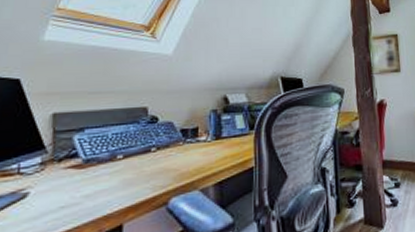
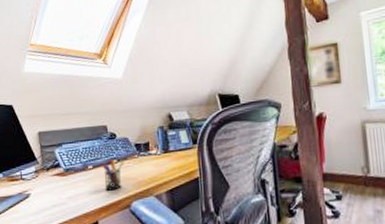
pen holder: none [136,146,164,186] -> present [102,159,124,191]

